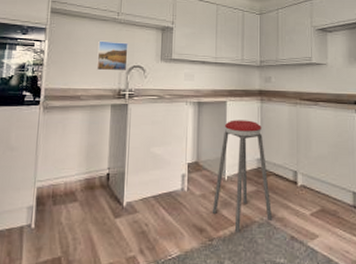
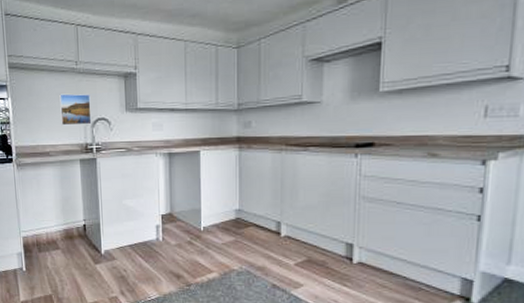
music stool: present [212,120,273,234] -> none [188,170,253,281]

